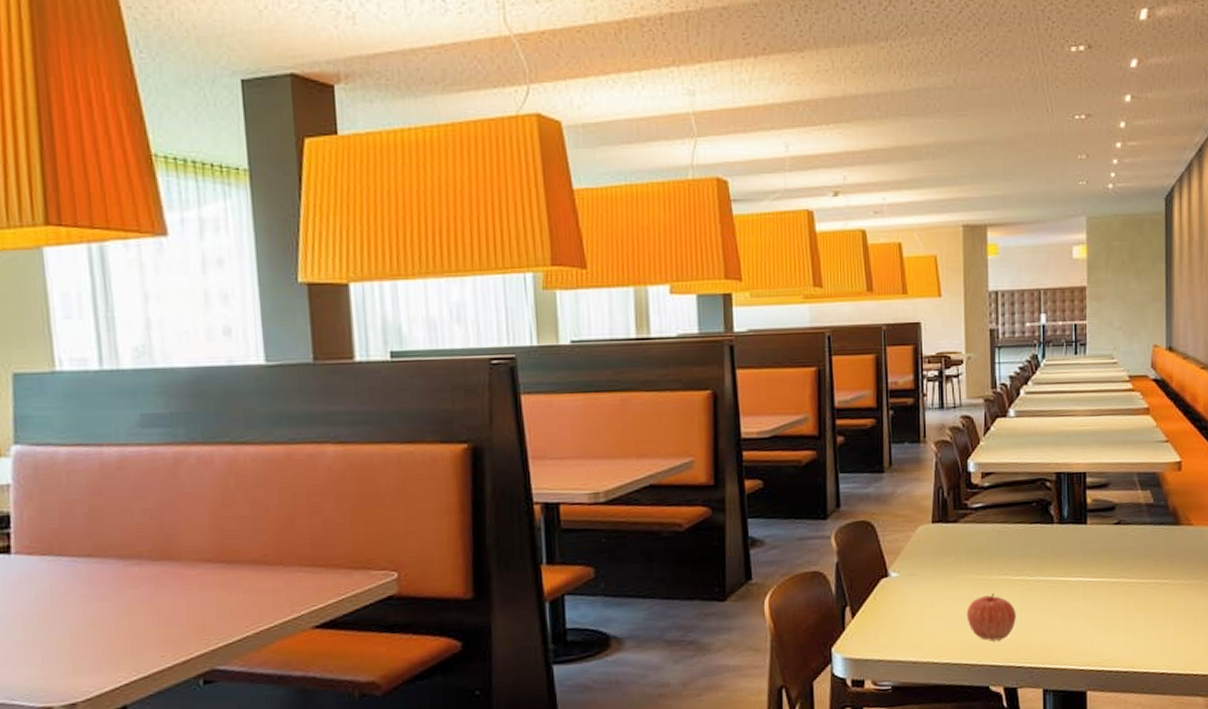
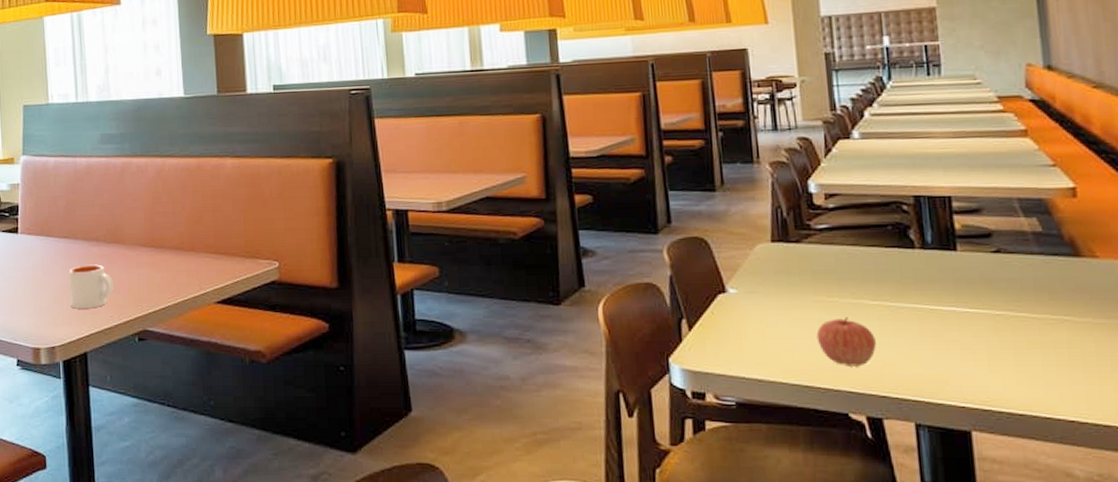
mug: none [95,589,165,650] -> present [68,264,114,309]

